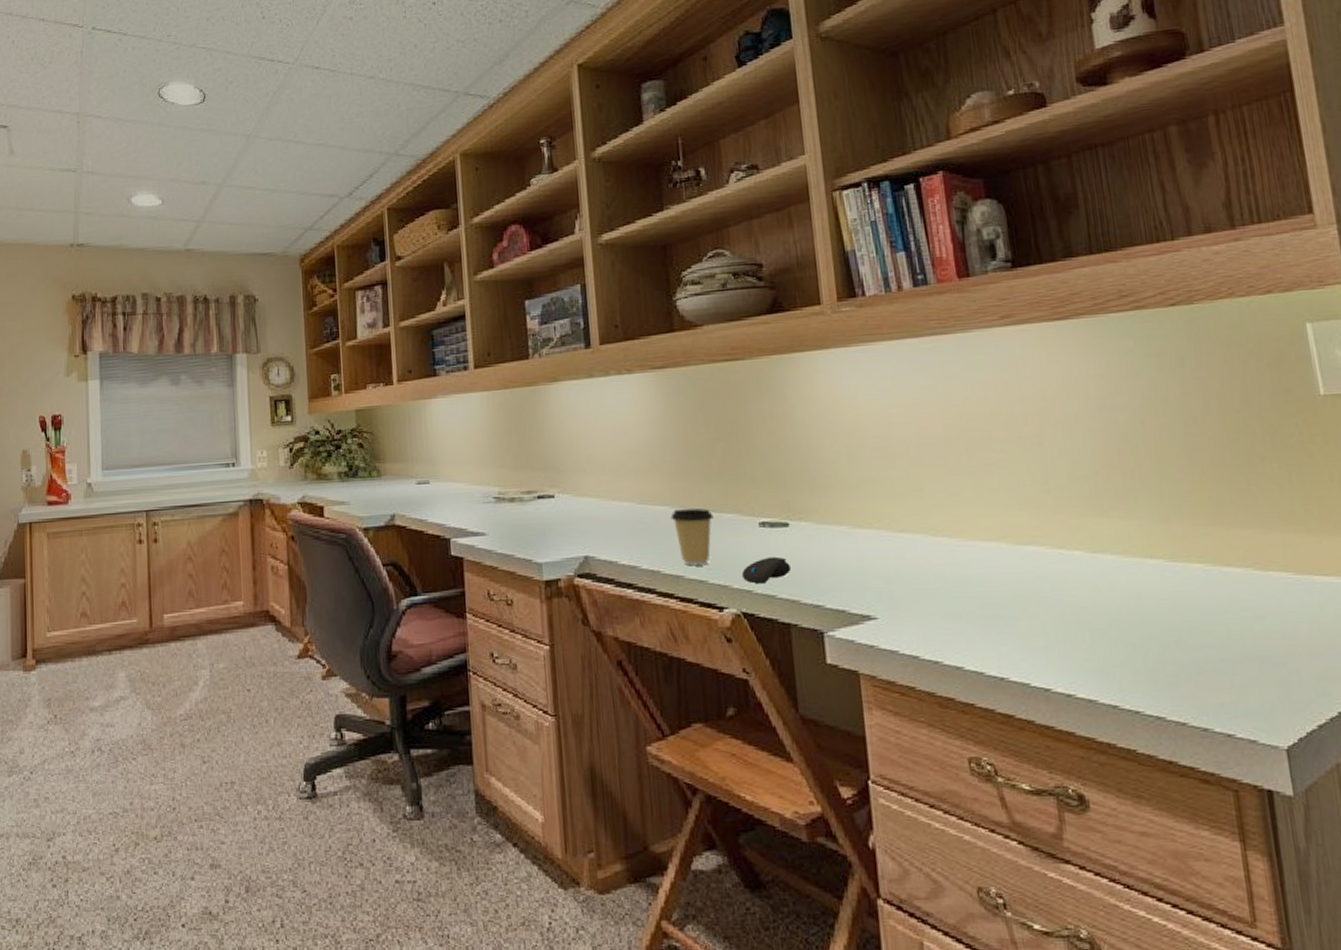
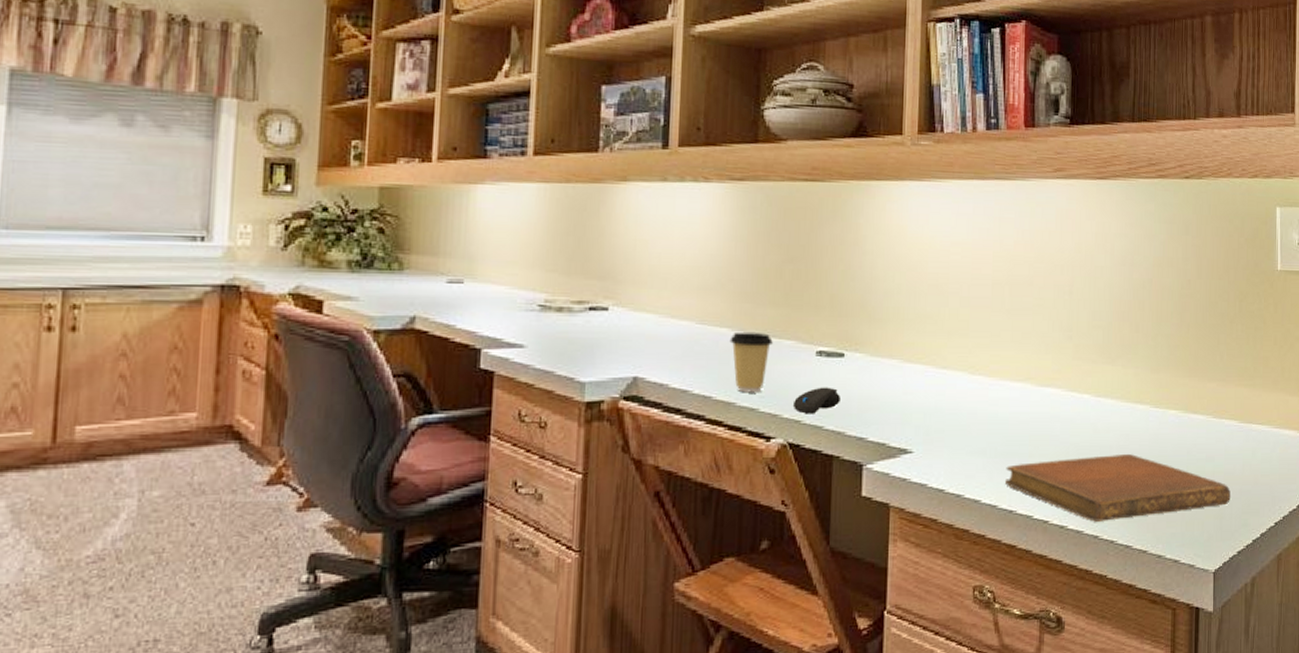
notebook: none [989,614,1297,690] -> present [1004,454,1230,522]

